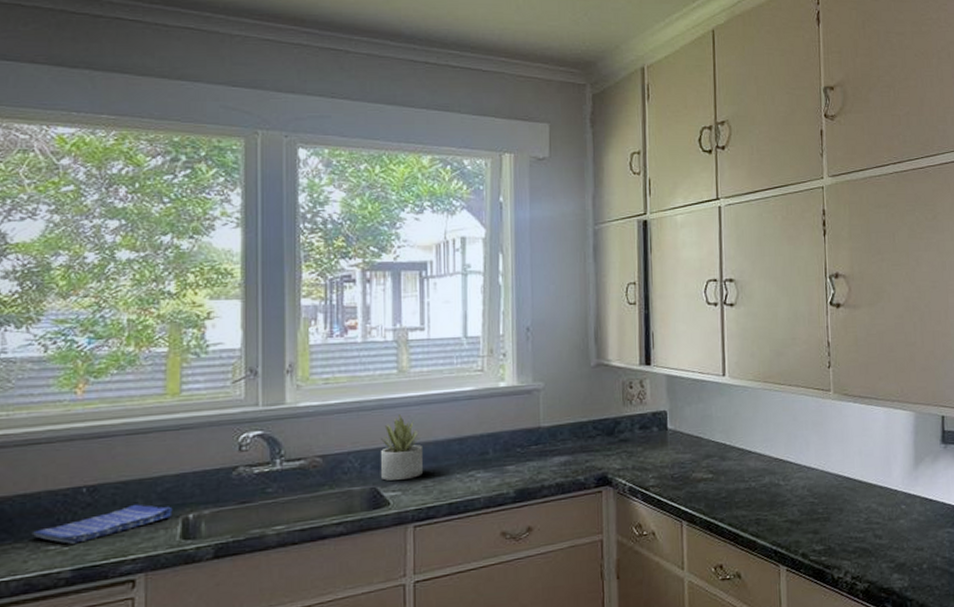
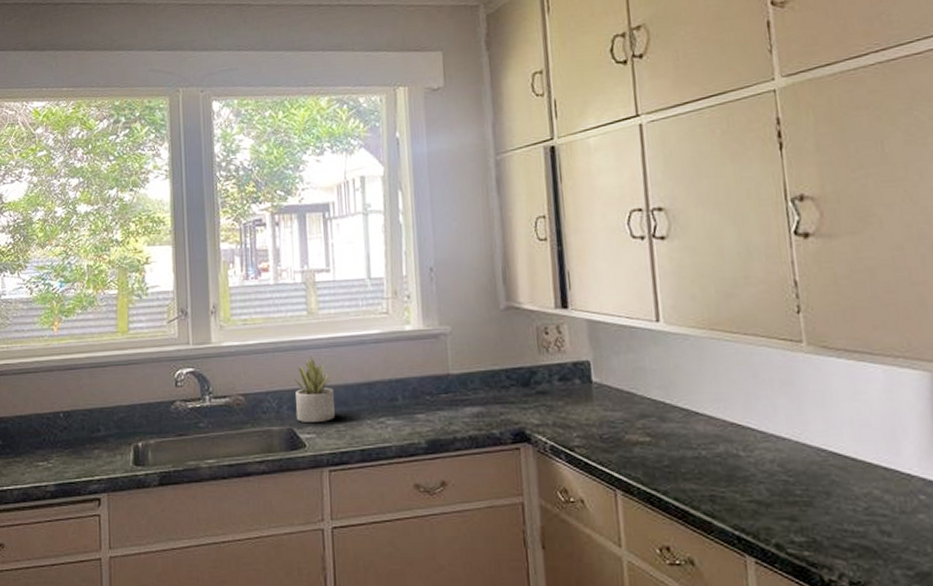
dish towel: present [31,504,173,544] -> none [26,430,126,462]

